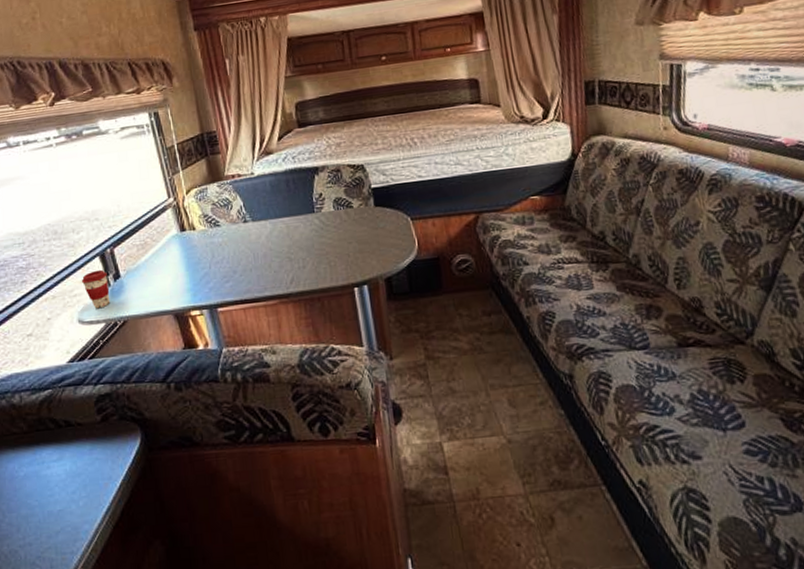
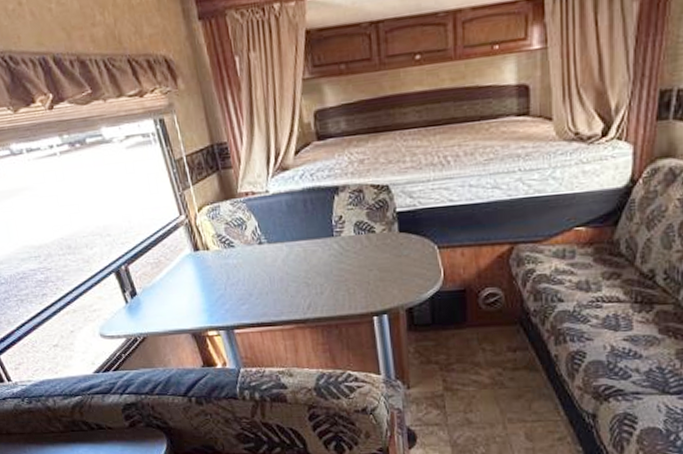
coffee cup: present [81,269,110,309] -> none [99,286,129,325]

